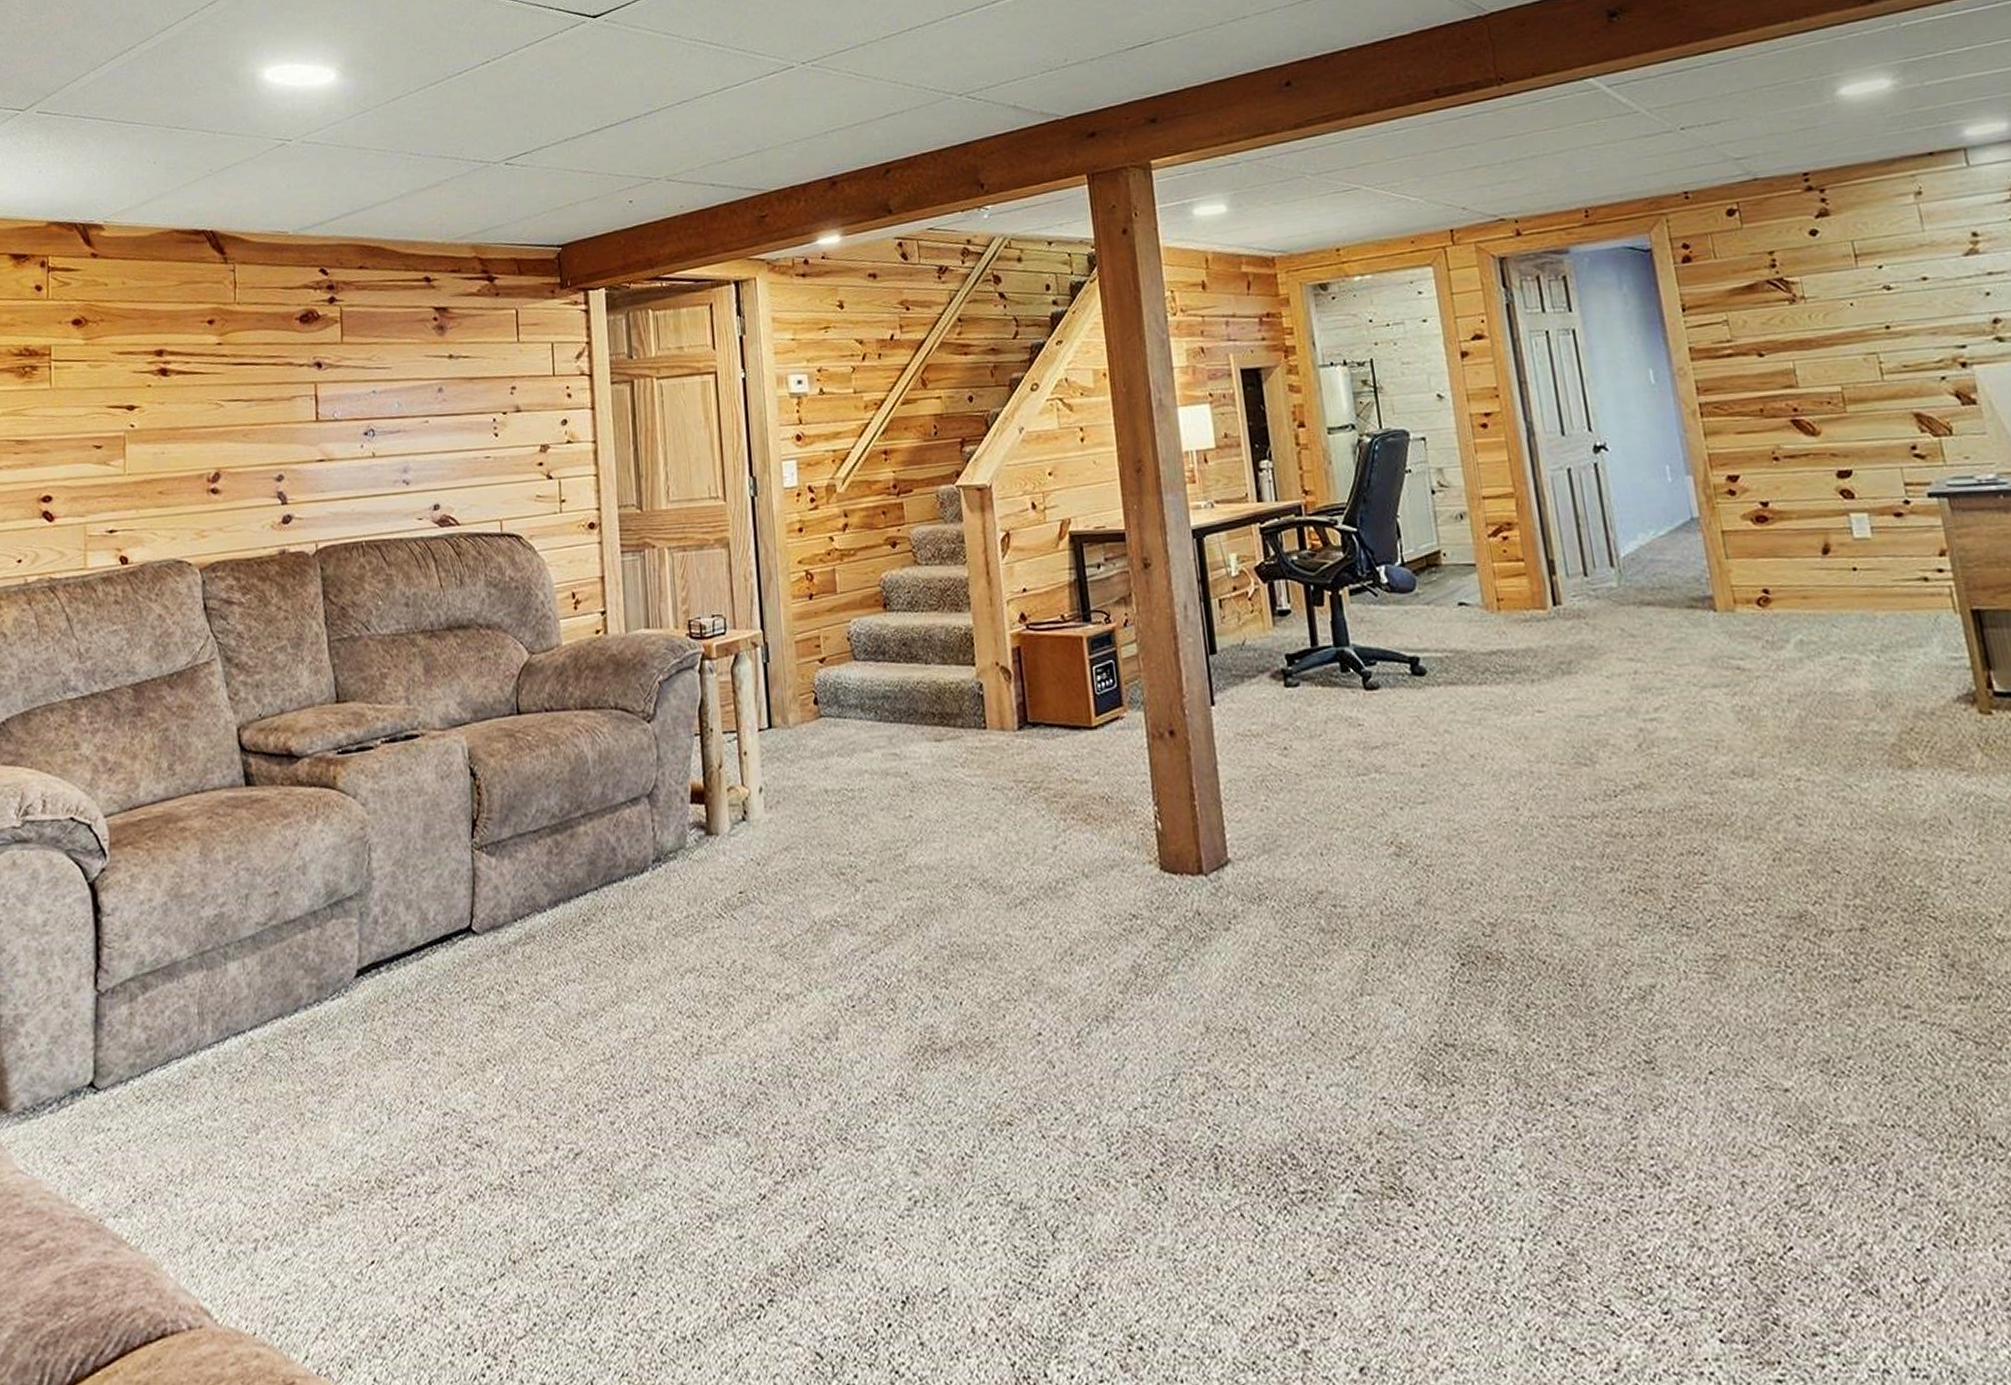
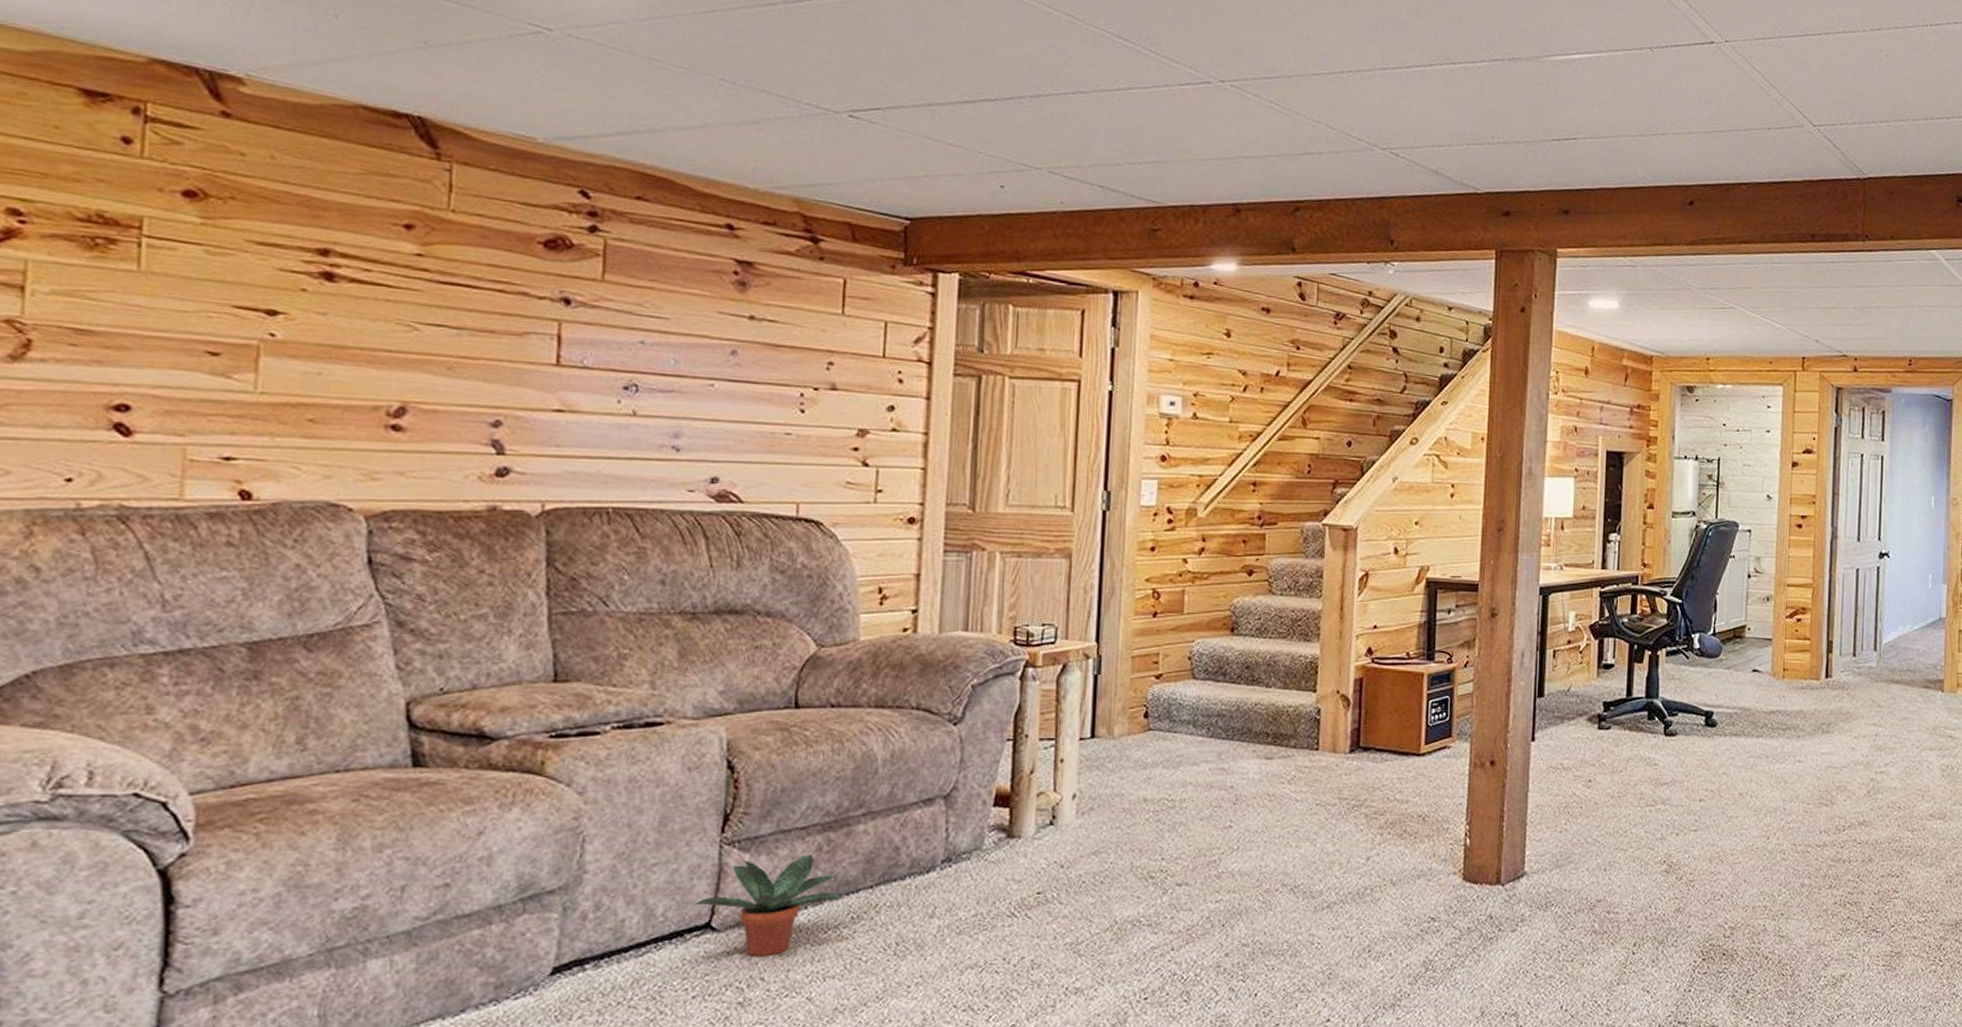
potted plant: none [457,857,575,959] -> present [694,854,844,956]

